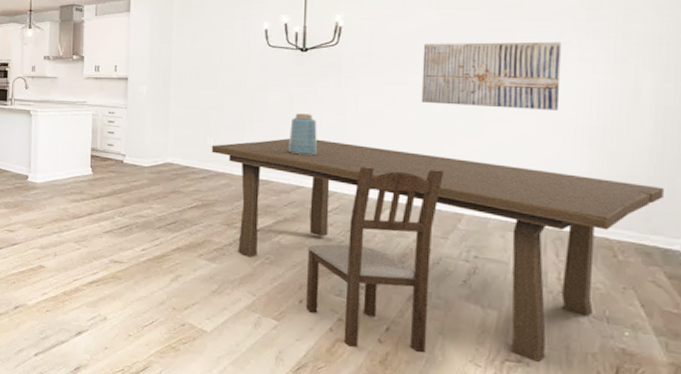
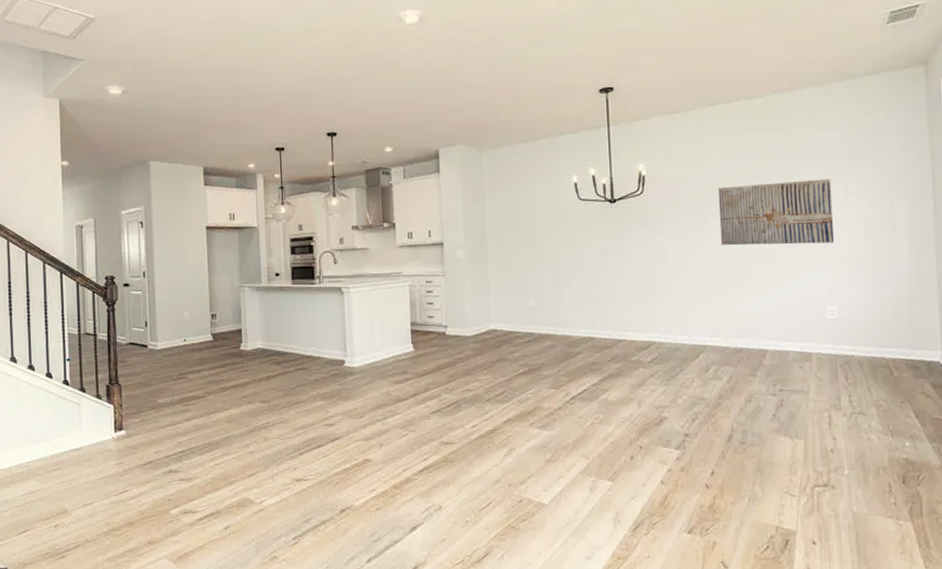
dining table: present [211,138,664,363] -> none [533,290,922,484]
vase: present [288,113,318,156] -> none [606,265,634,308]
chair: present [306,166,444,353] -> none [633,309,747,498]

